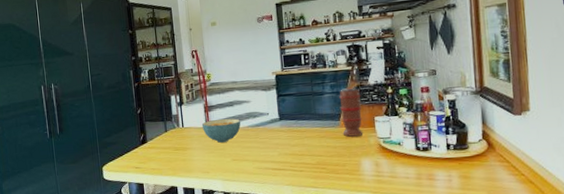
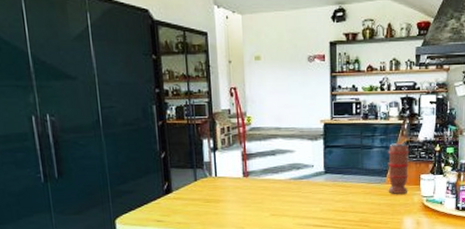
cereal bowl: present [201,118,241,143] -> none [238,169,283,196]

